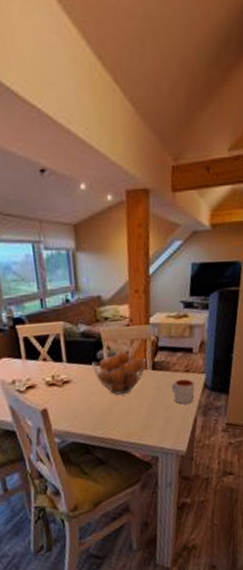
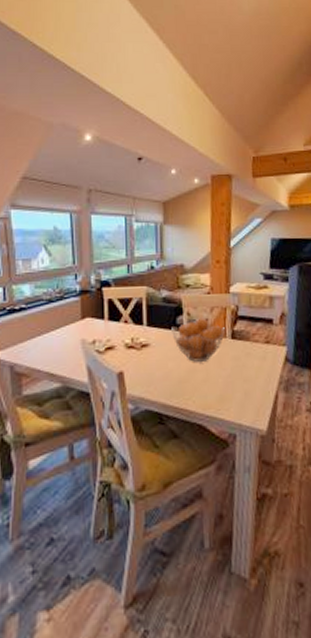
mug: present [171,378,195,404] -> none [251,350,276,377]

